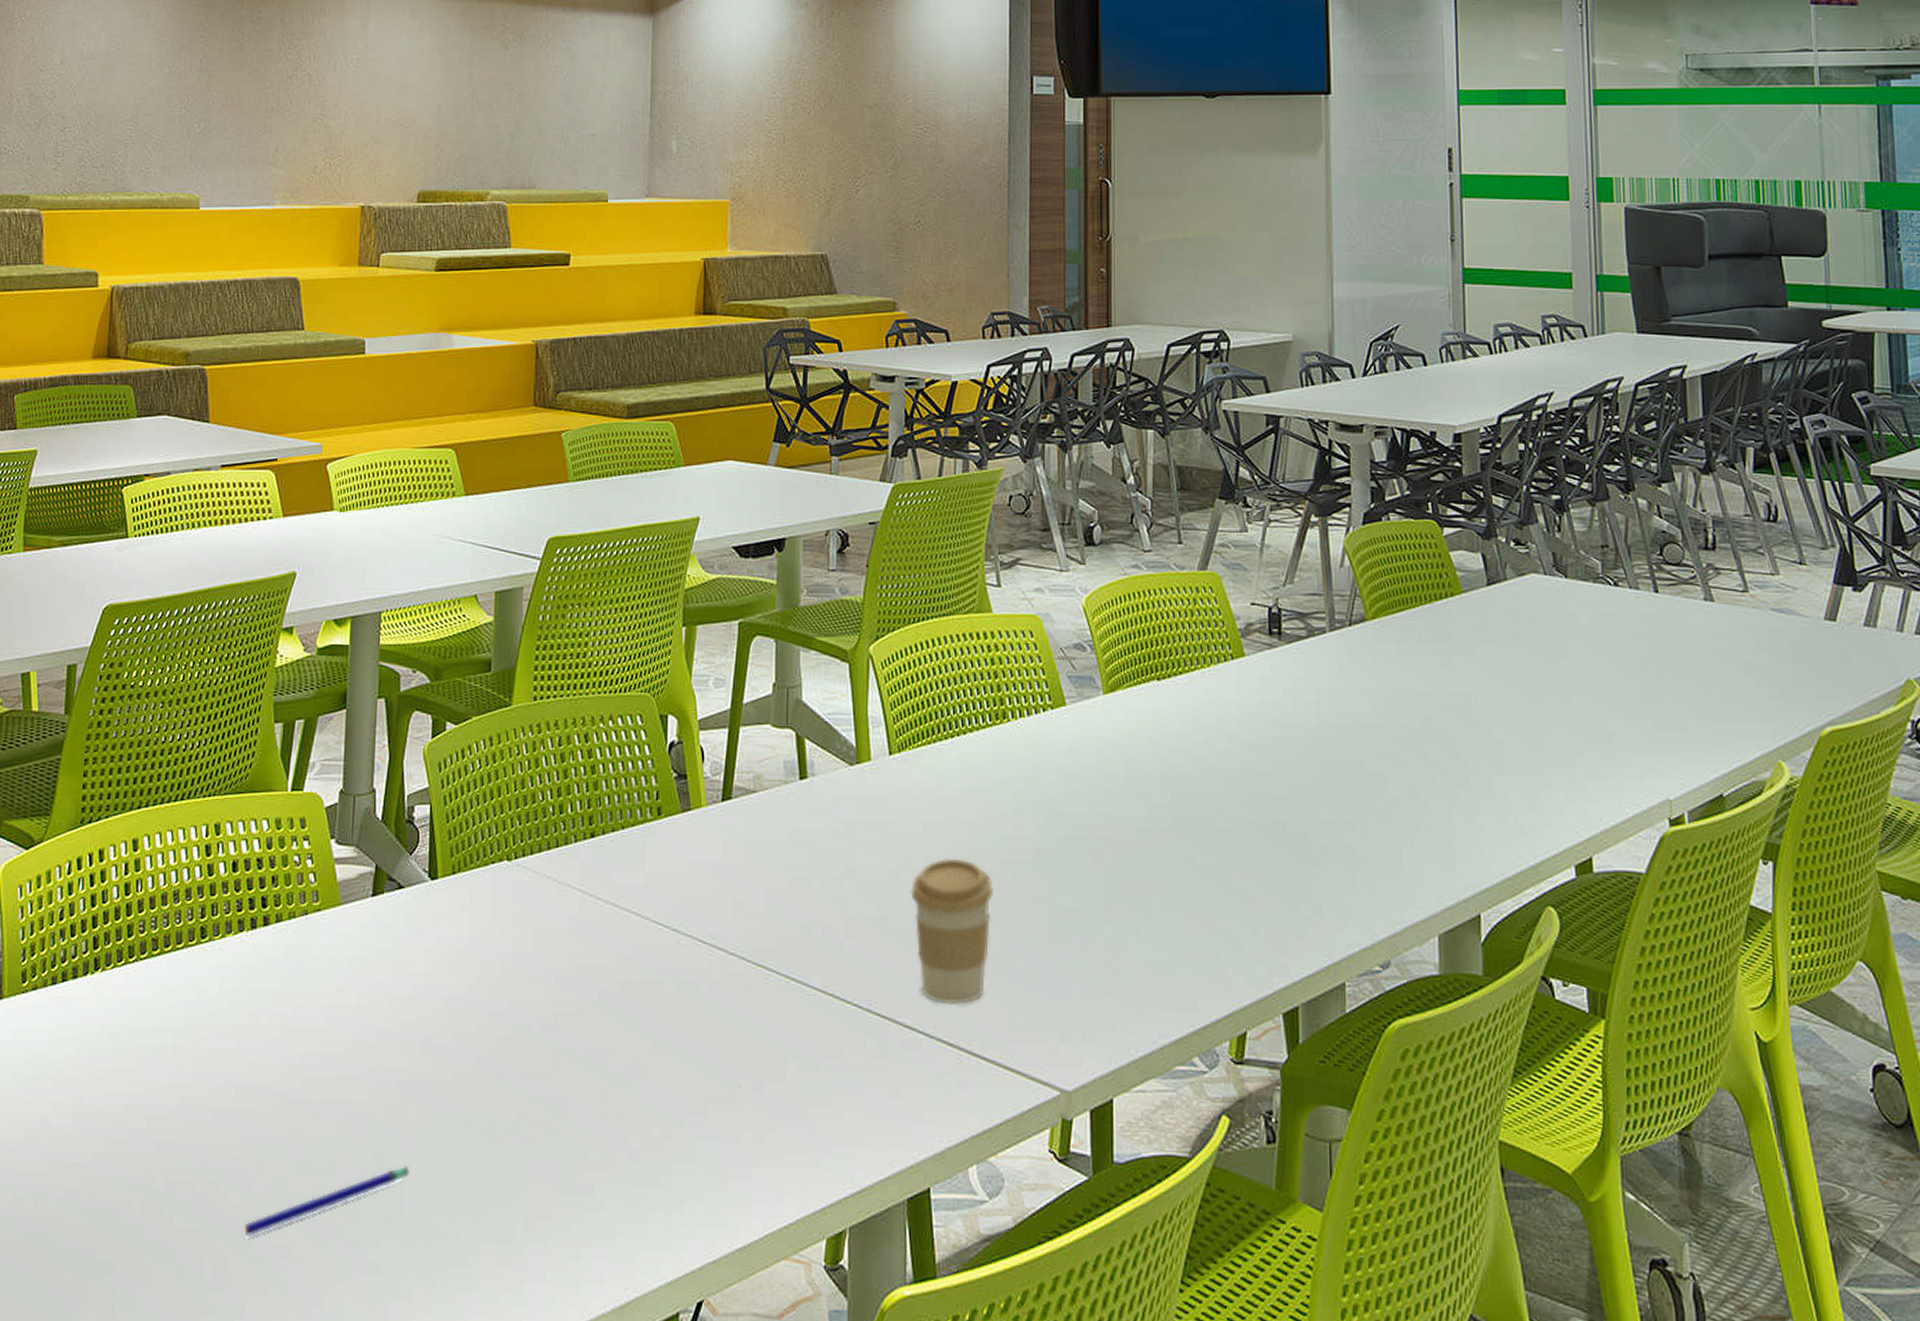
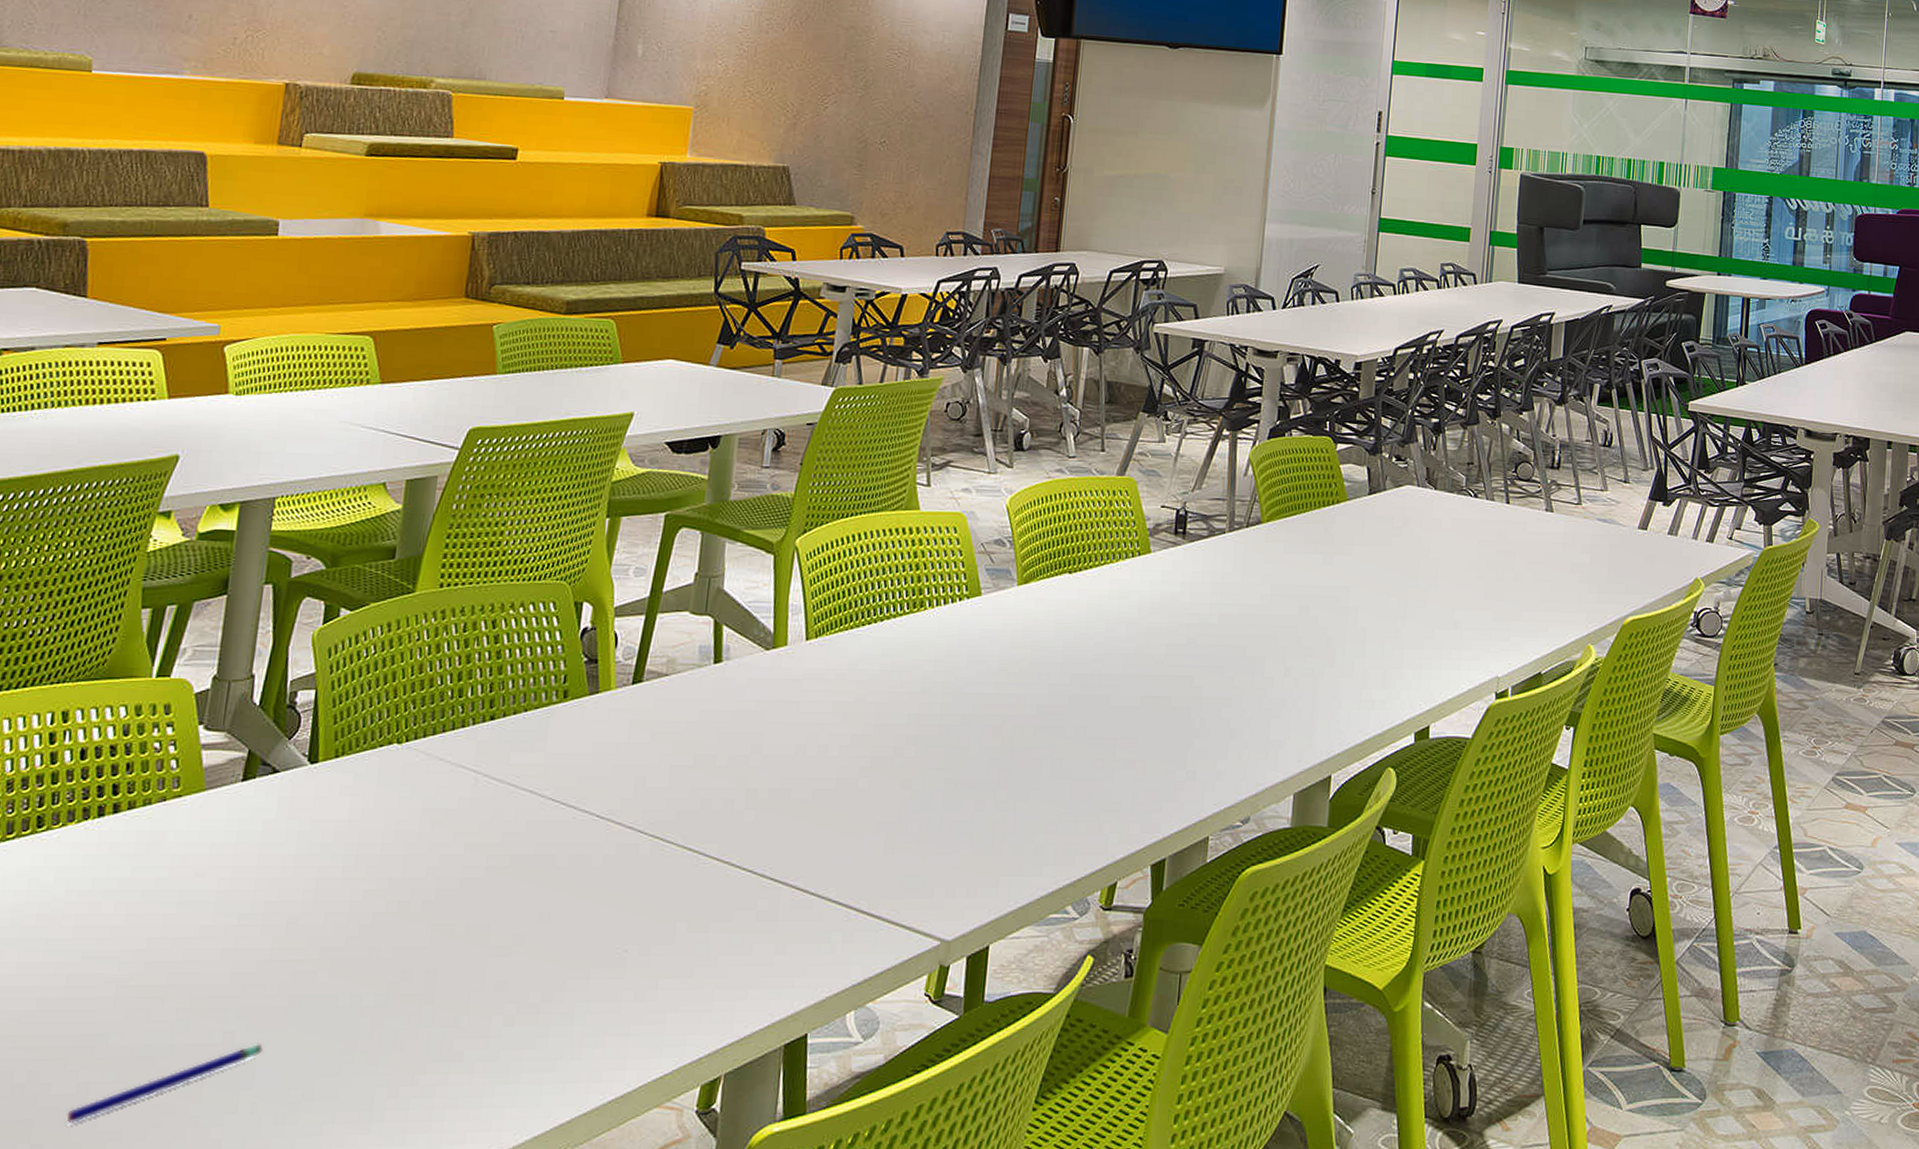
coffee cup: present [910,858,994,1005] -> none [814,734,896,867]

